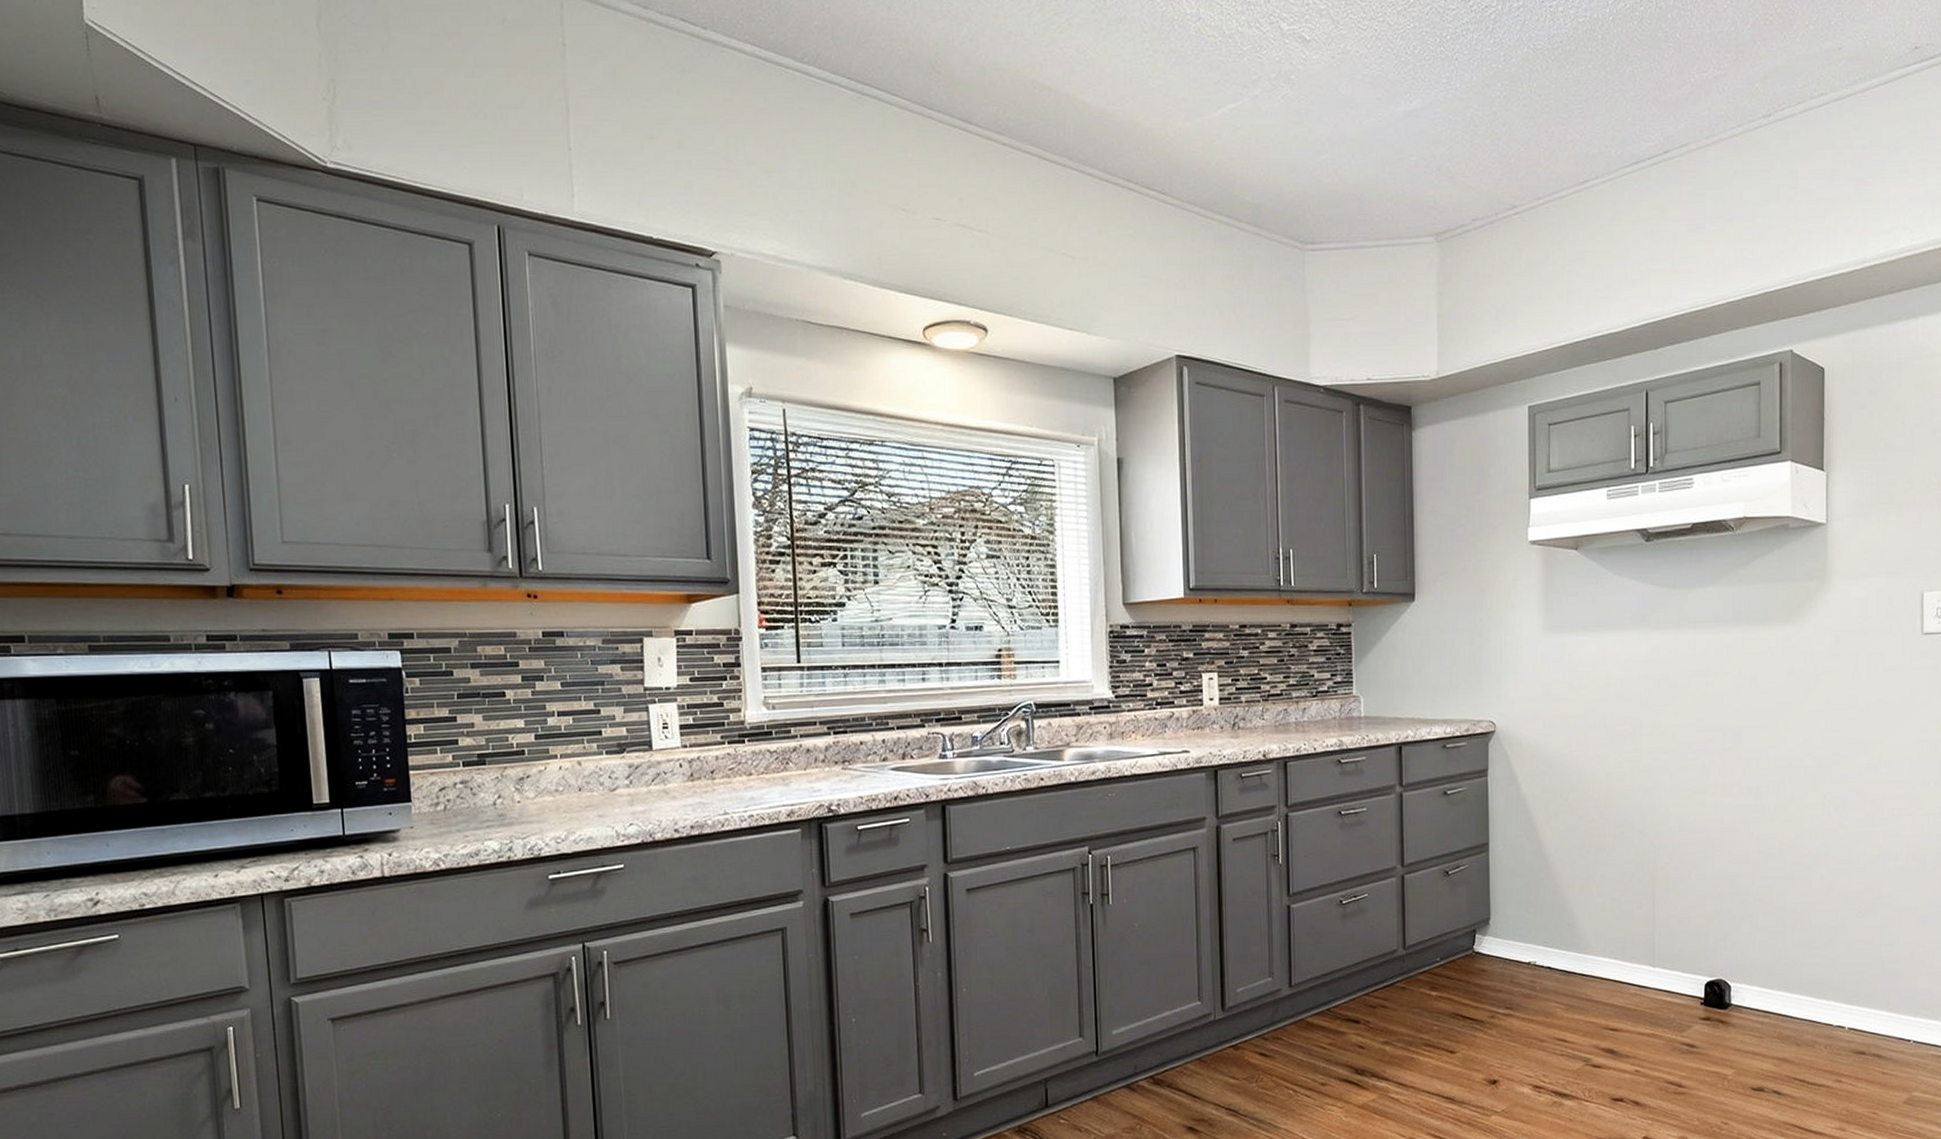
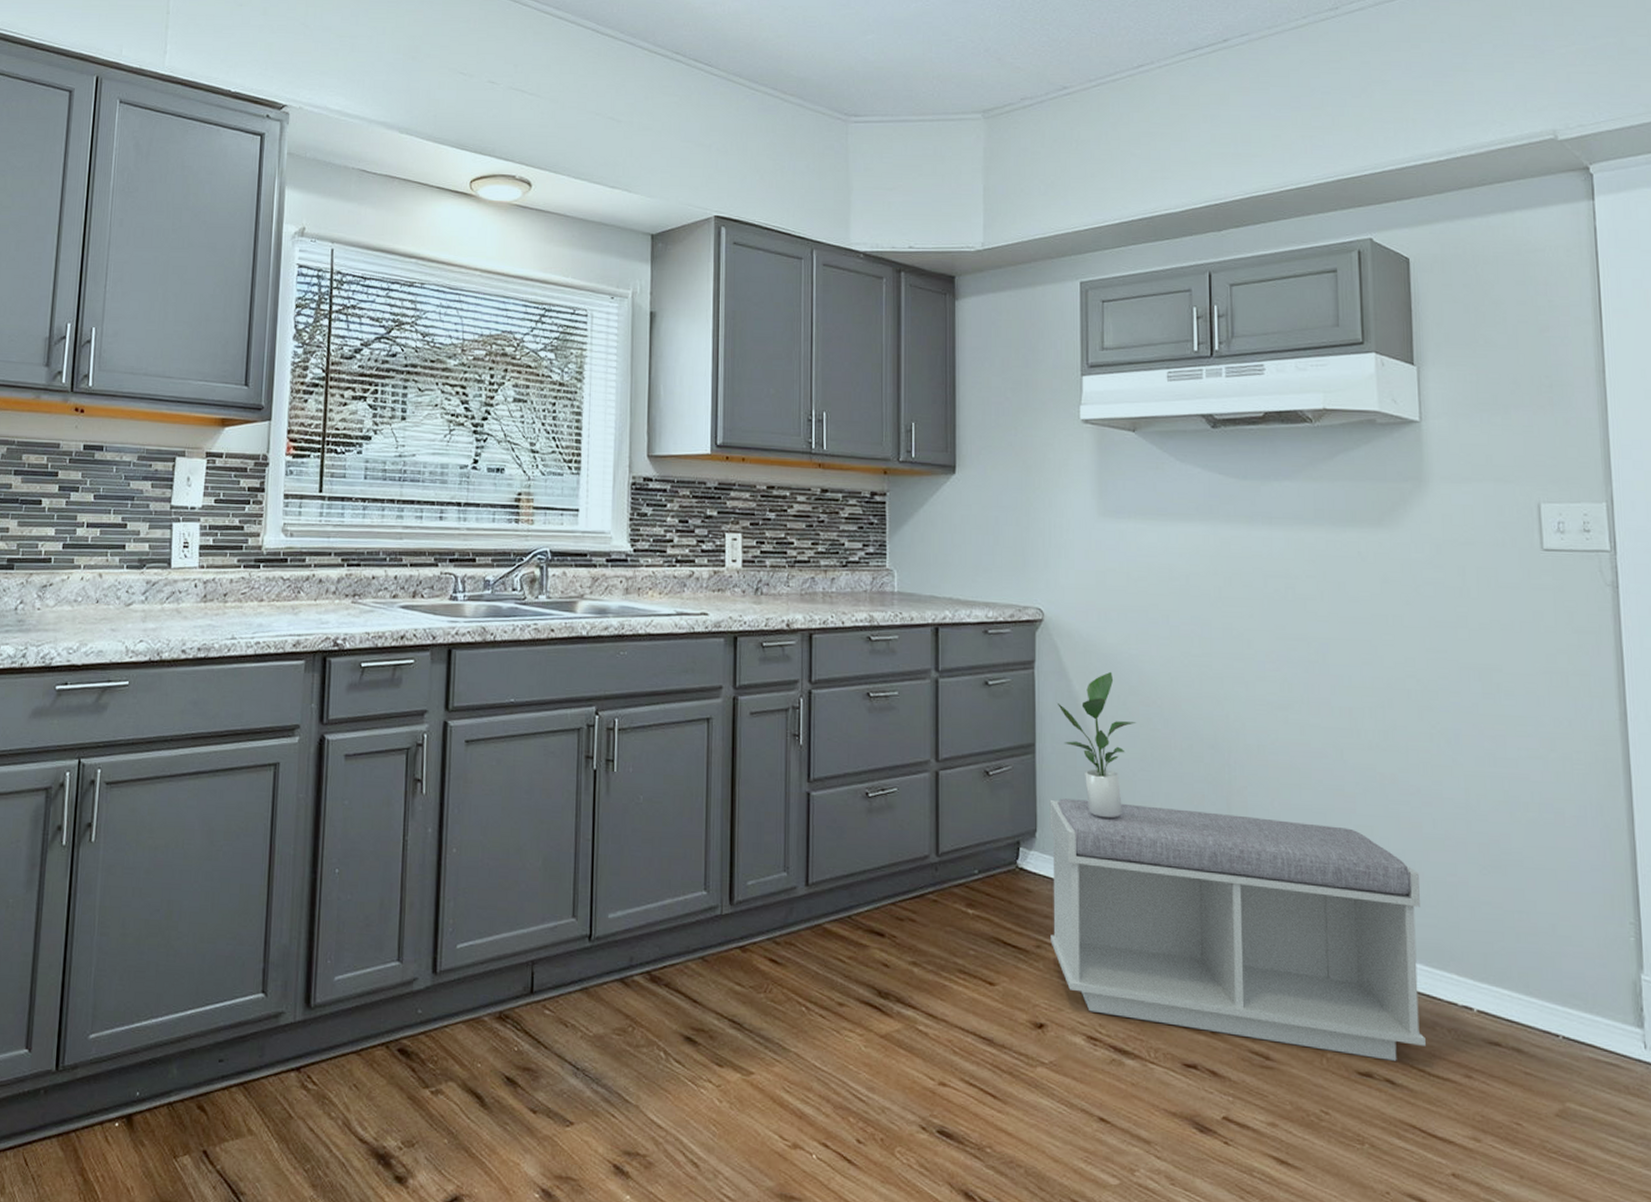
bench: none [1501,887,1807,1076] -> present [1049,798,1426,1061]
potted plant: none [1508,773,1577,902] -> present [1058,671,1137,819]

